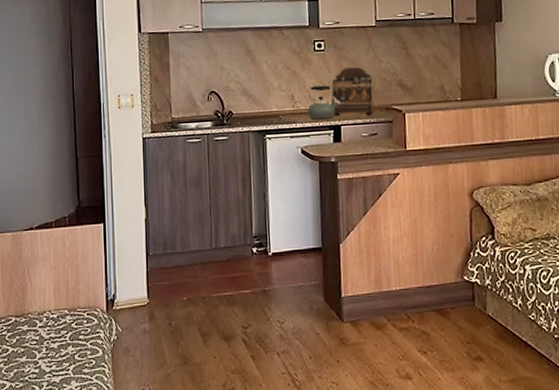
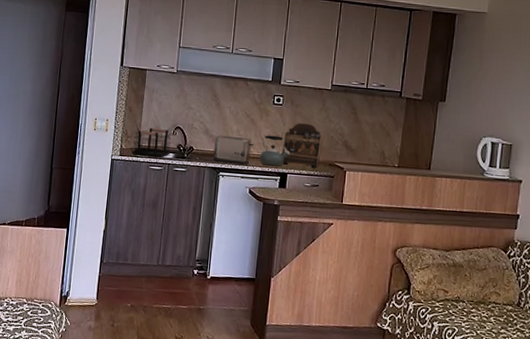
dish rack: none [165,96,208,130] -> present [133,127,172,157]
toaster: none [255,92,299,124] -> present [213,135,254,165]

